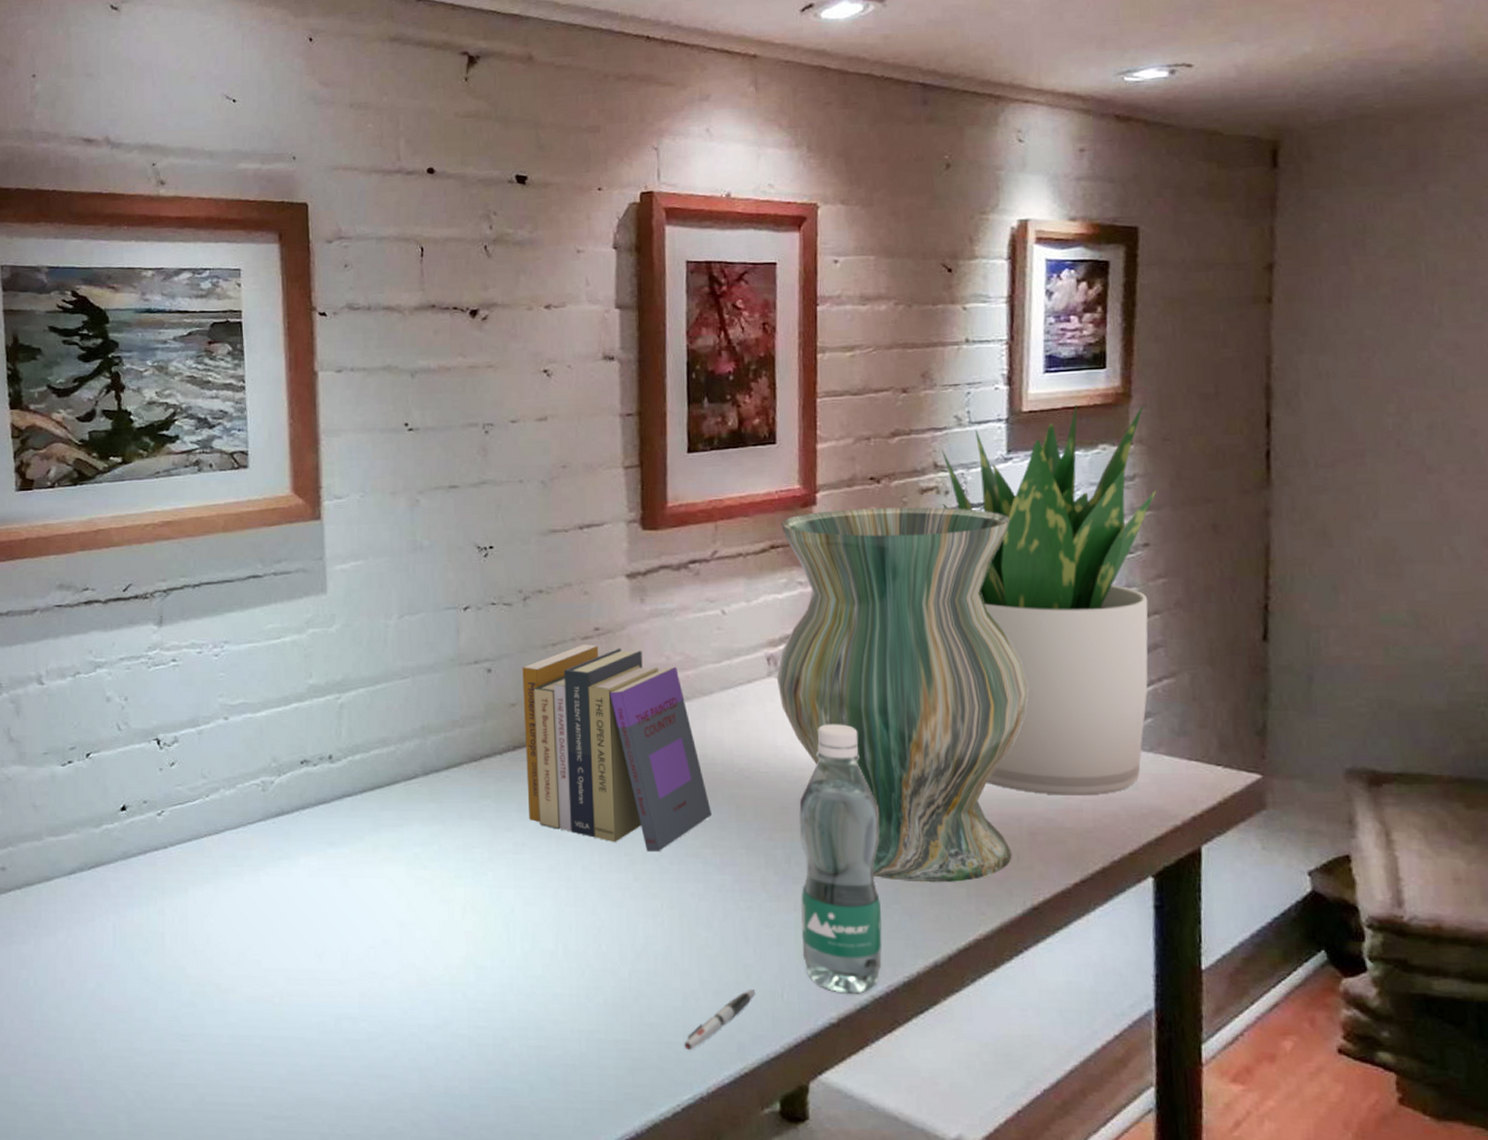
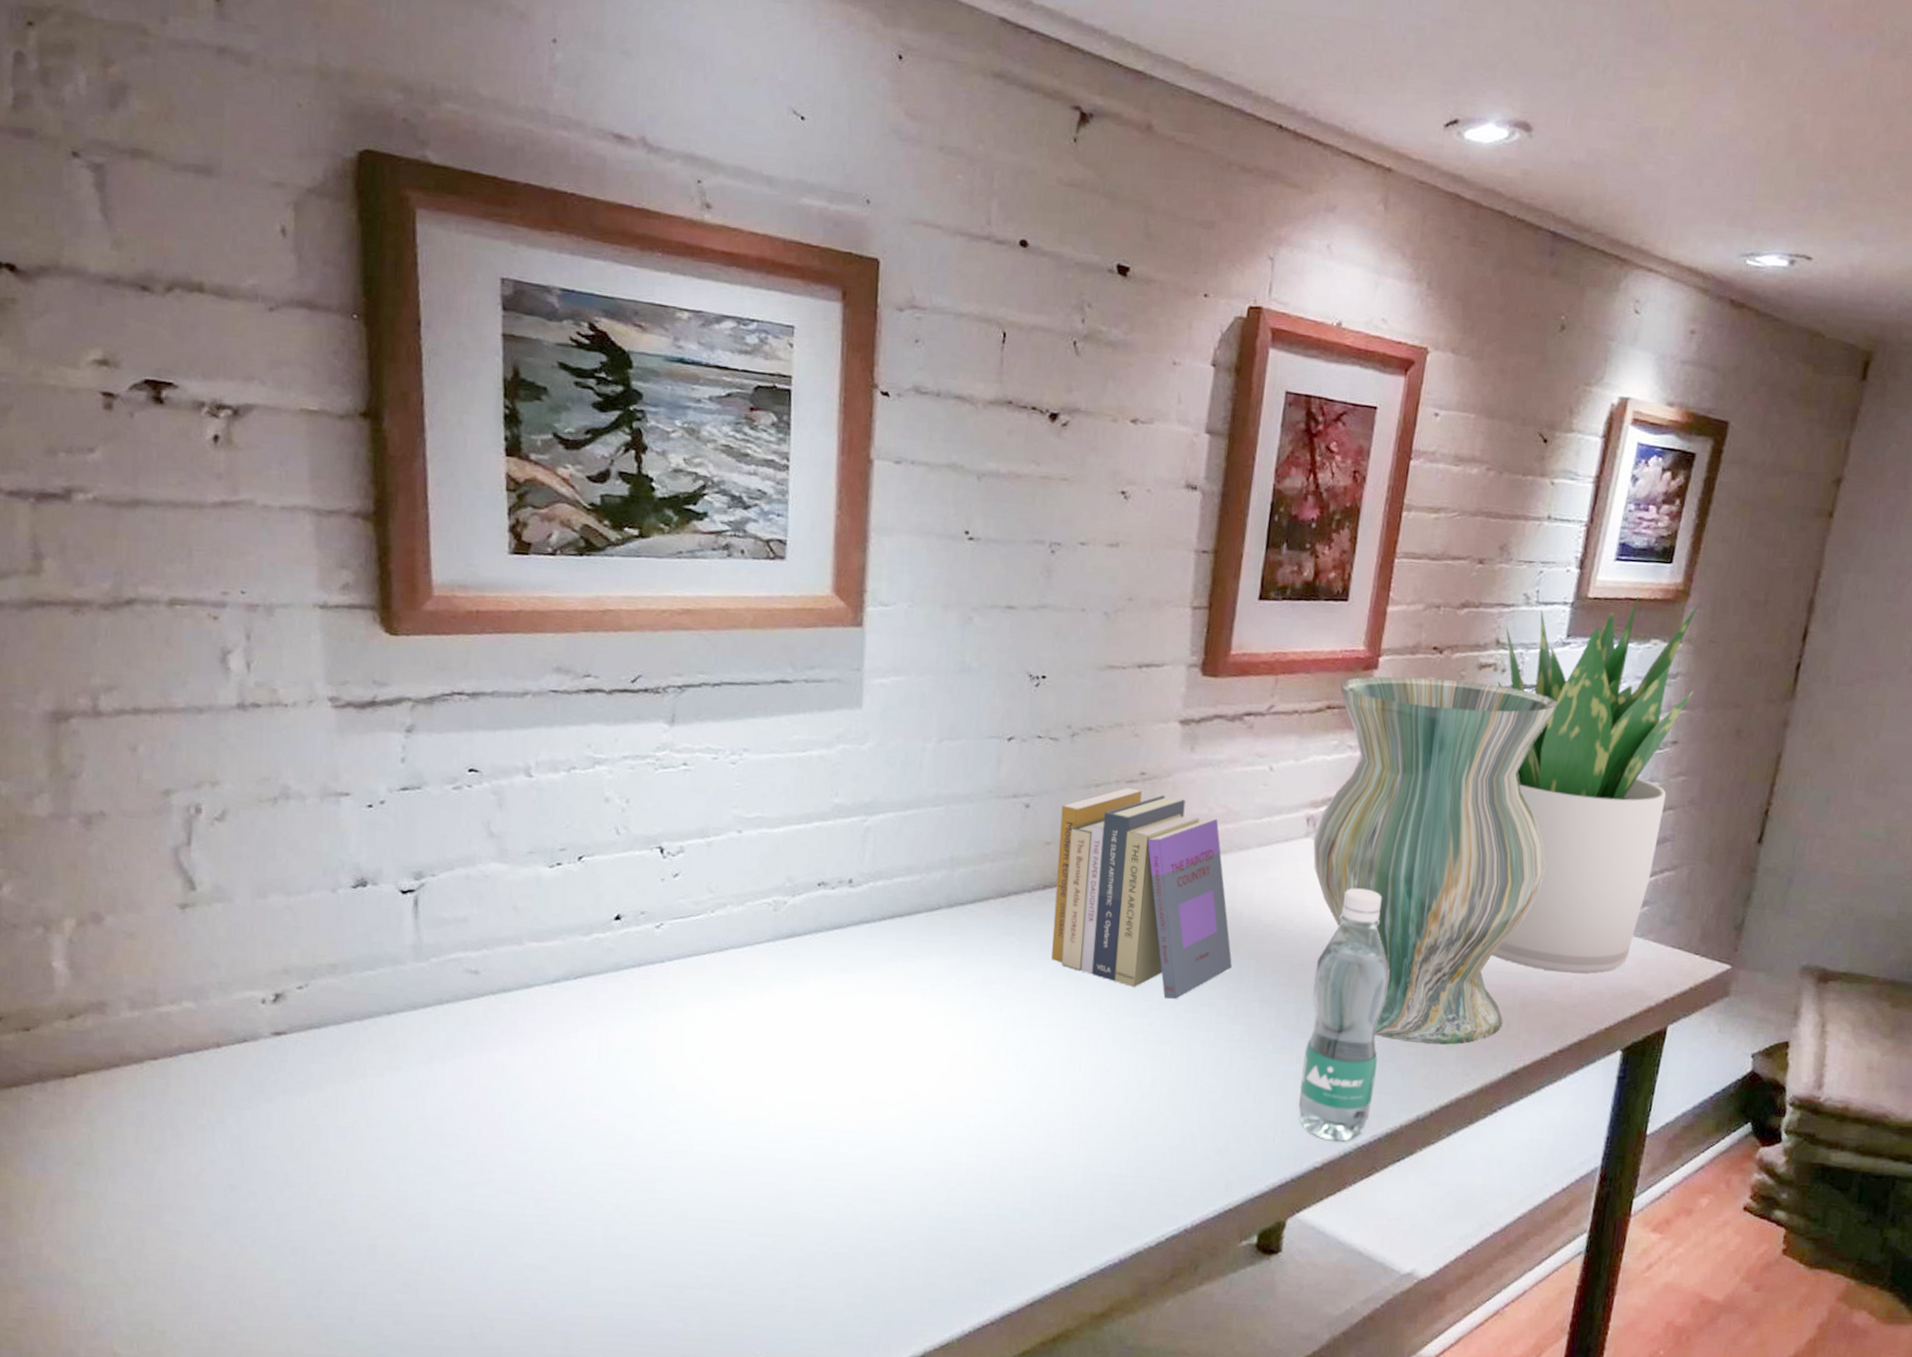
pen: present [684,990,755,1051] -> none [1176,1133,1249,1187]

